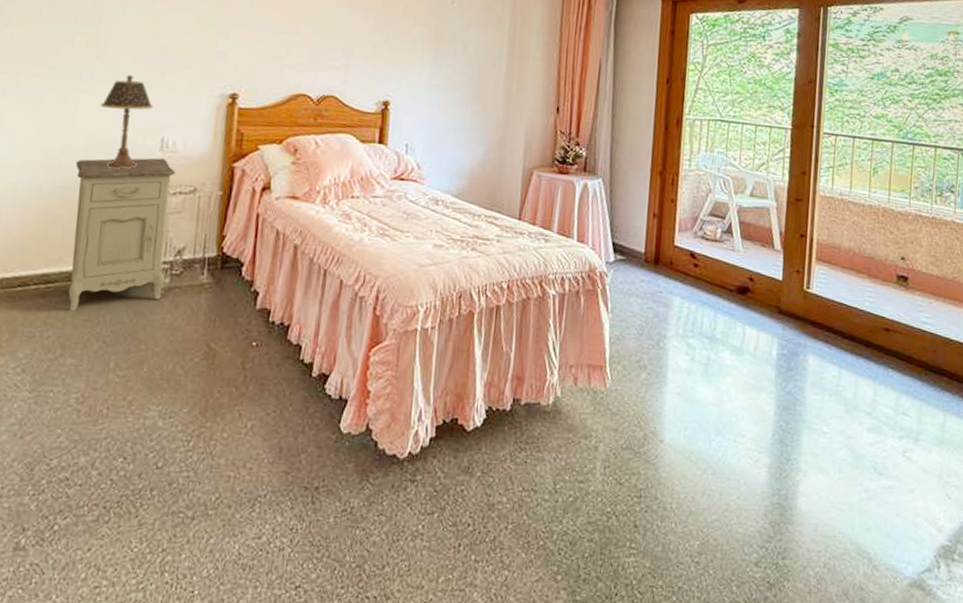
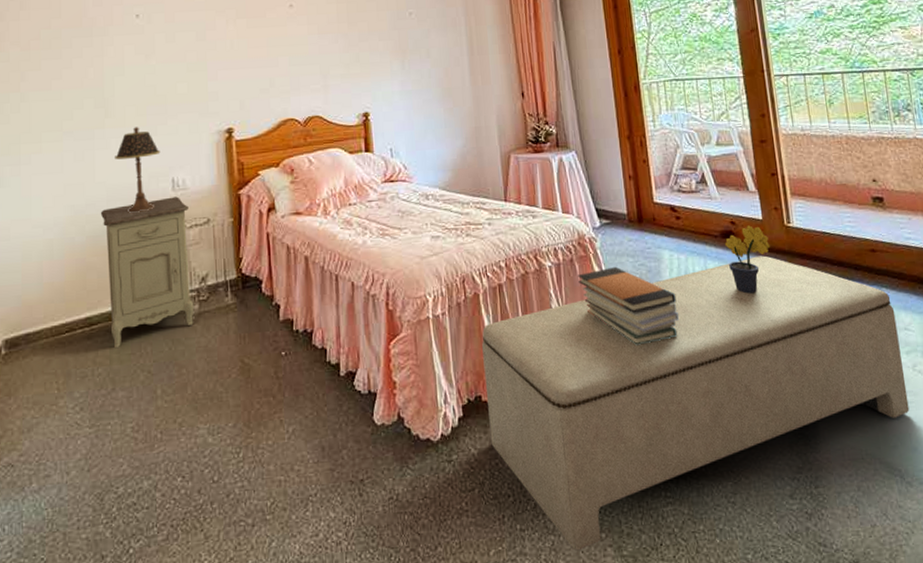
bench: none [459,317,896,590] -> present [482,255,910,551]
book stack: none [581,305,679,391] -> present [578,266,679,345]
potted flower: none [738,284,785,355] -> present [724,225,771,294]

